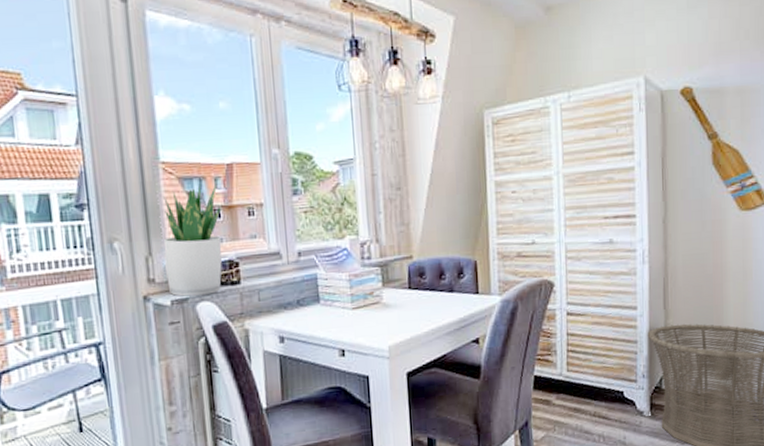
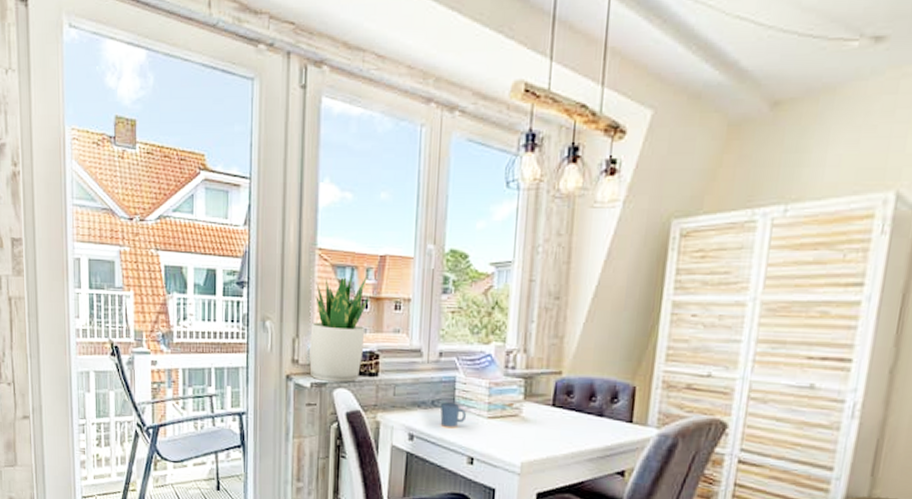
mug: none [306,299,333,325] -> present [440,402,467,429]

